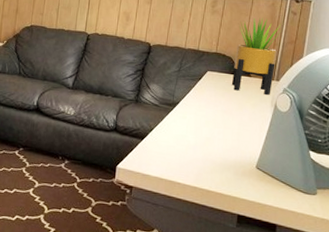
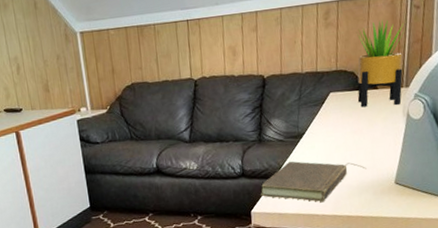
book: none [129,126,231,171] -> present [261,161,367,202]

